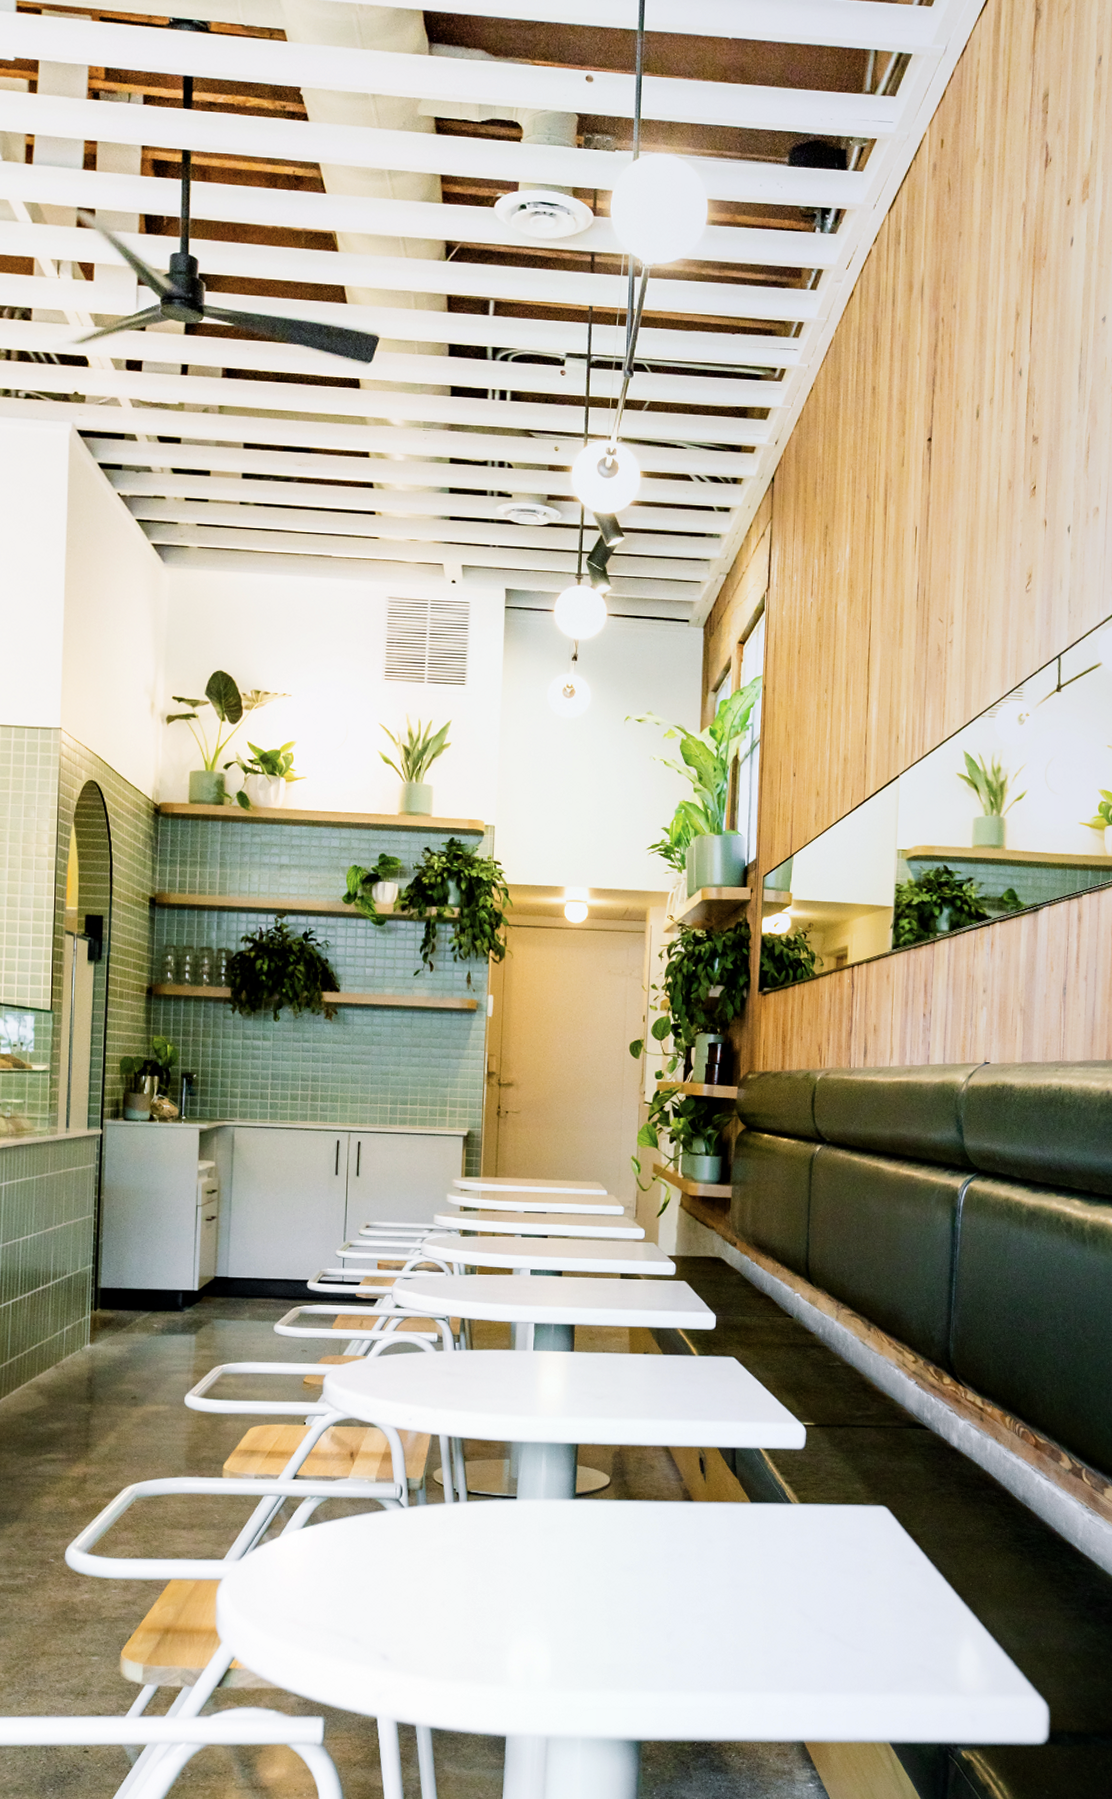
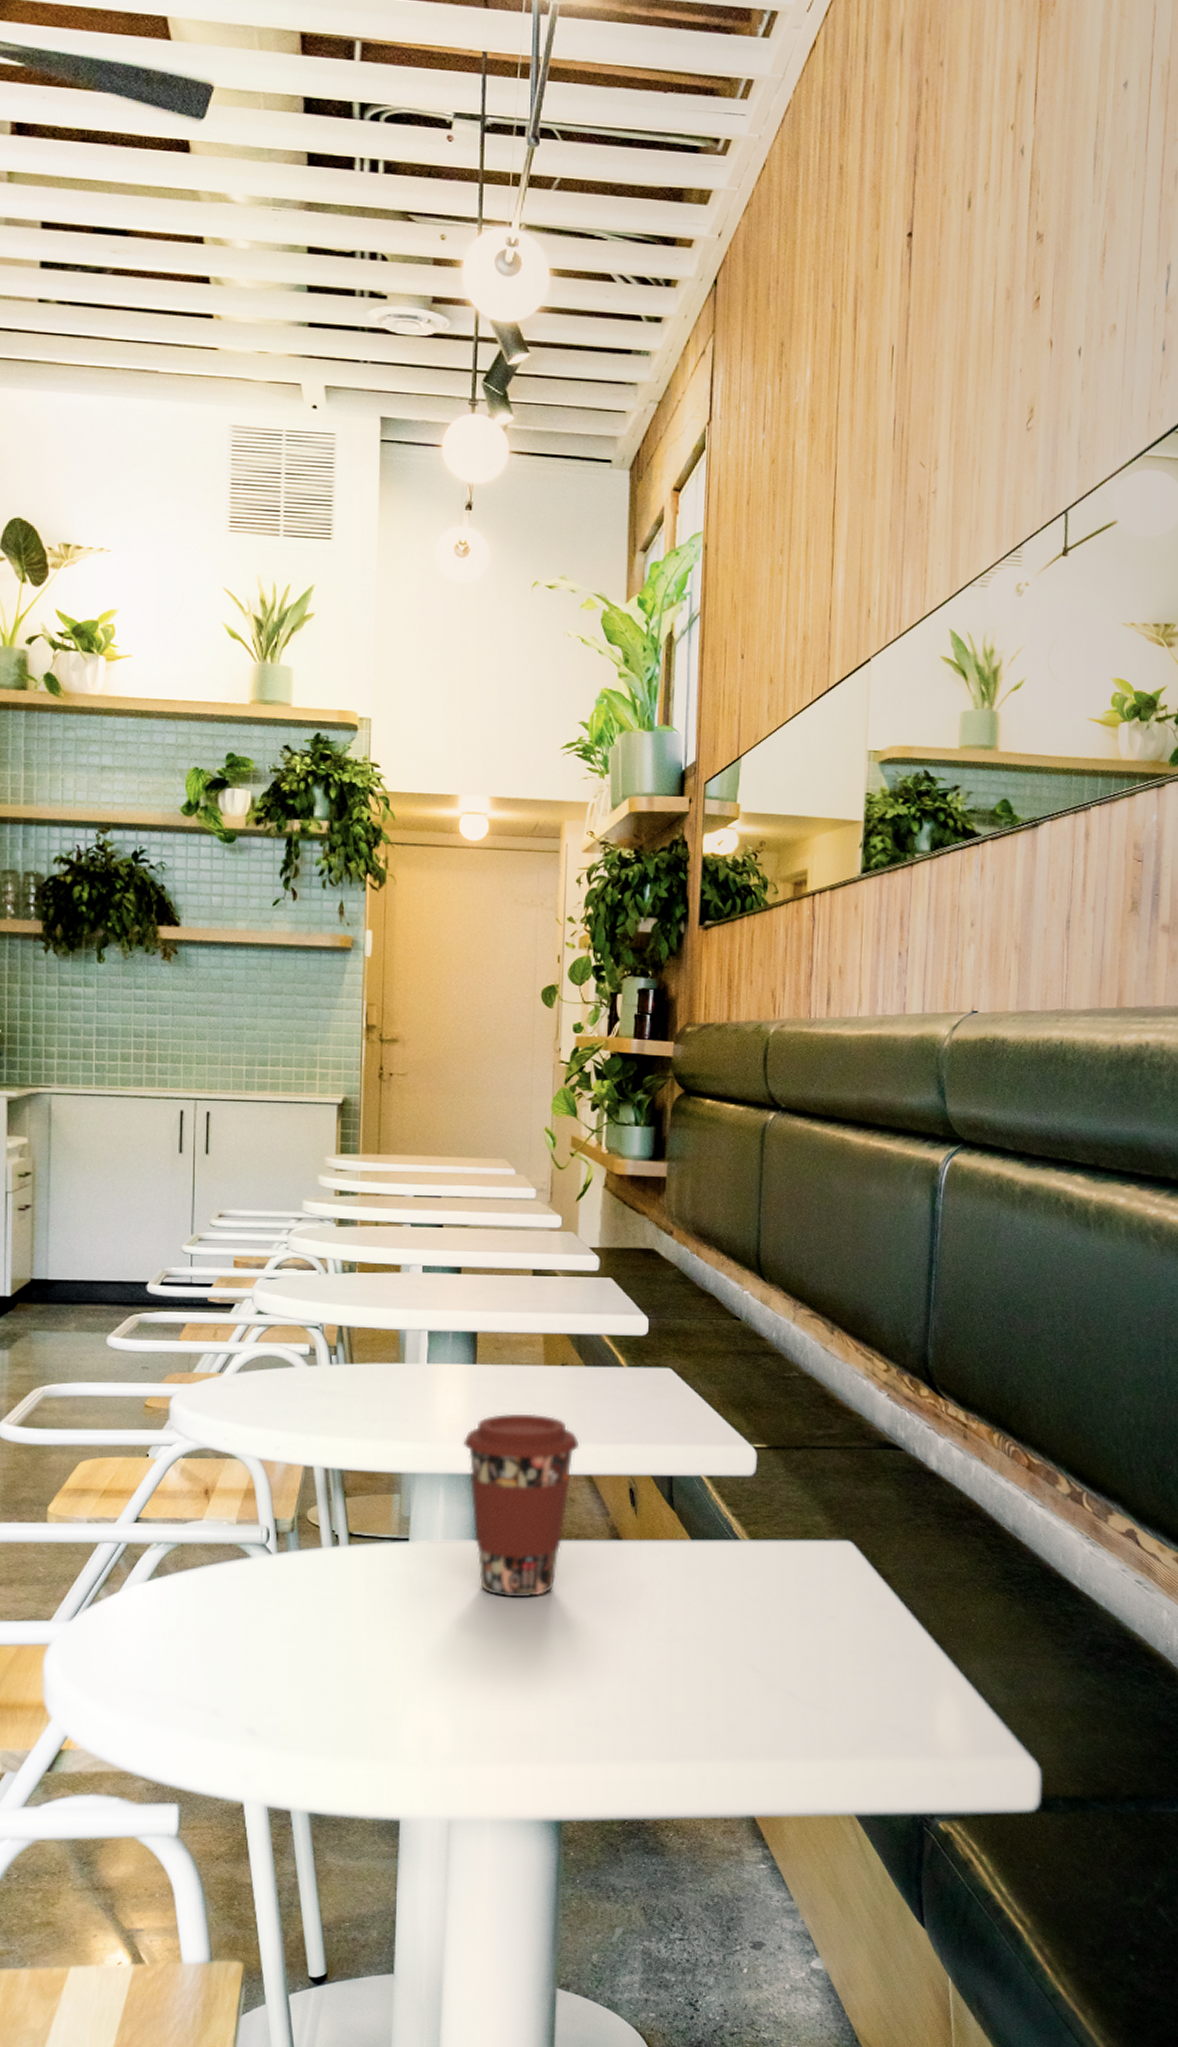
coffee cup: none [561,1393,659,1549] -> present [462,1413,580,1598]

